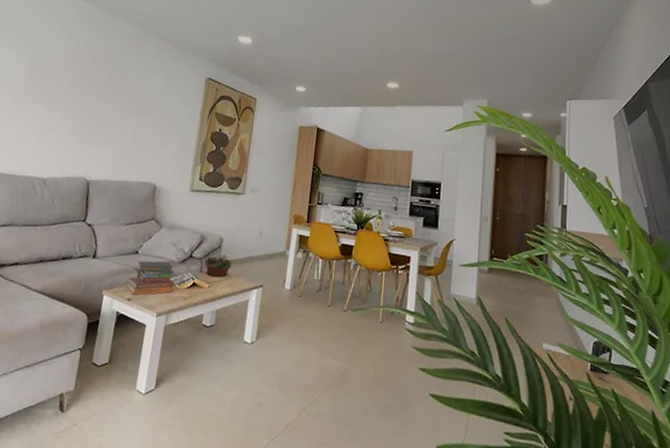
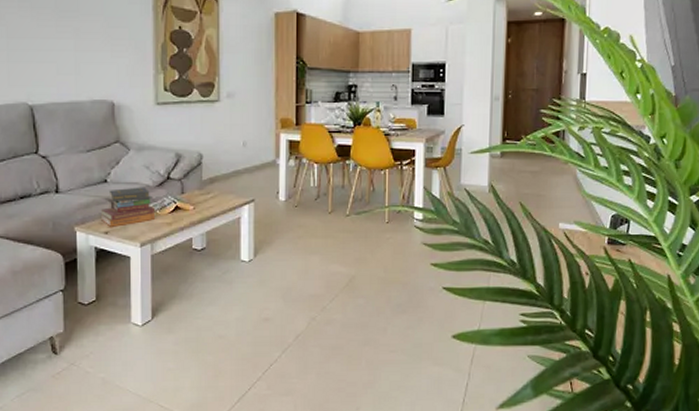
succulent planter: present [203,255,232,278] -> none [185,172,217,198]

